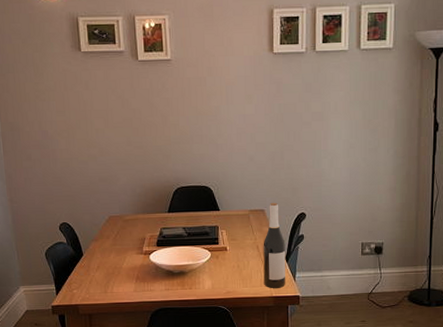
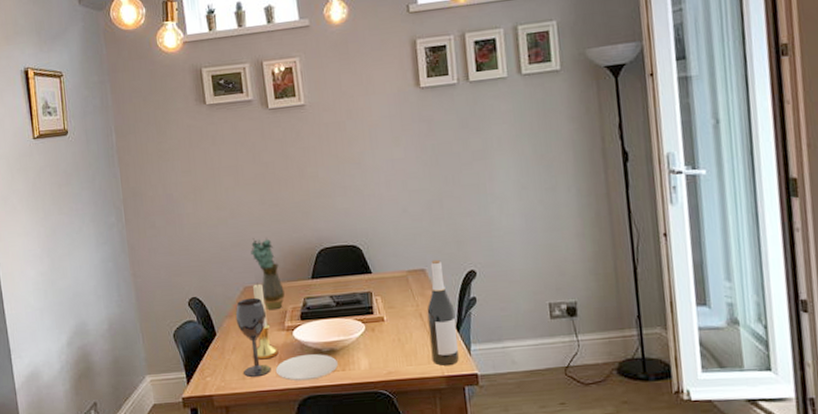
wine glass: none [100,225,129,291] -> present [235,297,271,377]
vase: none [116,174,144,236] -> present [251,237,285,310]
candle holder: none [117,213,137,277] -> present [253,282,279,360]
plate: none [133,275,186,296] -> present [275,354,338,381]

